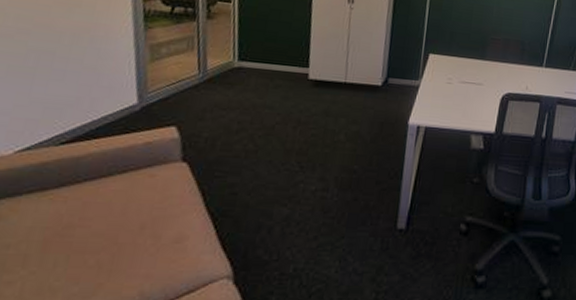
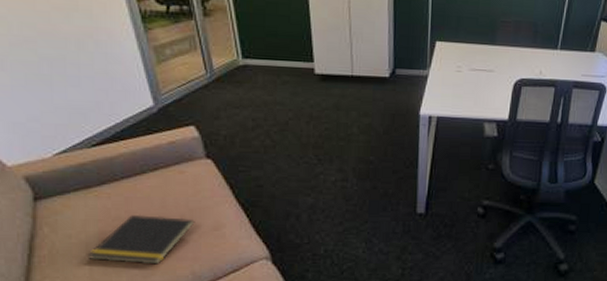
notepad: none [22,221,156,283] -> present [87,214,195,265]

